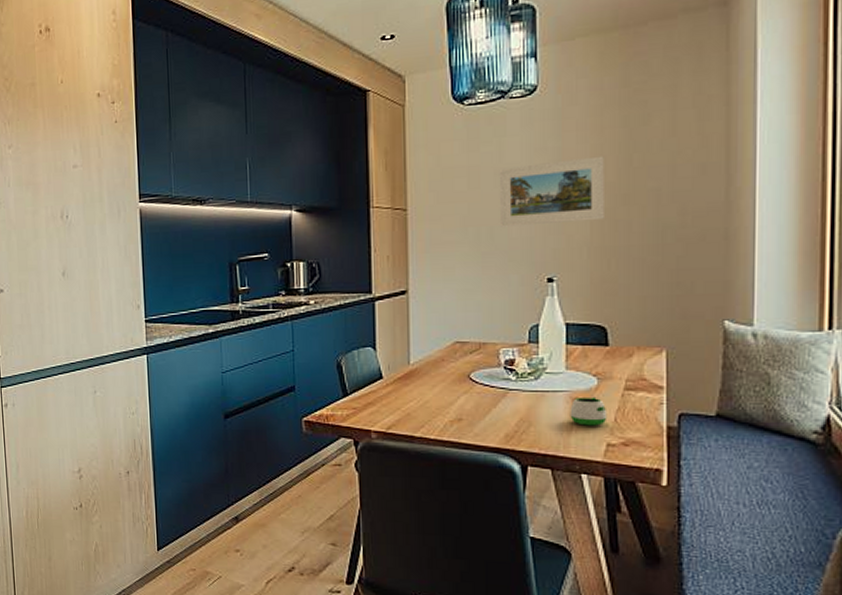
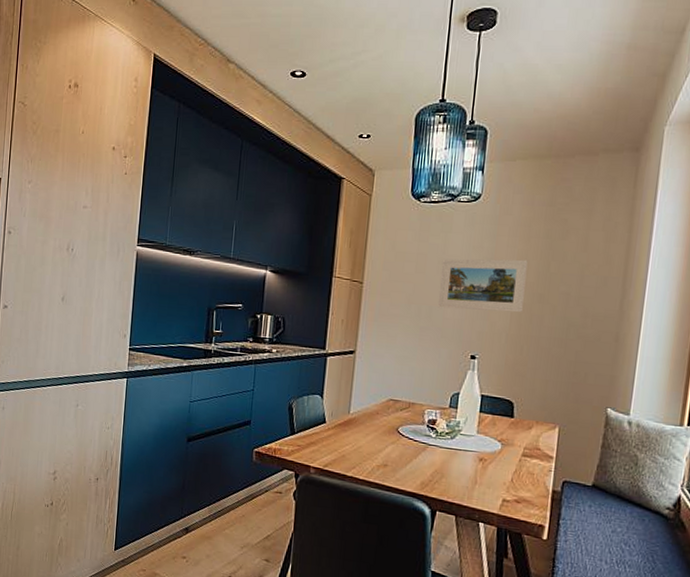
mug: present [570,397,608,426] -> none [475,457,506,484]

